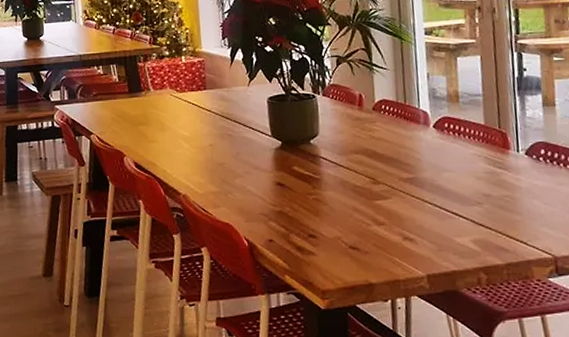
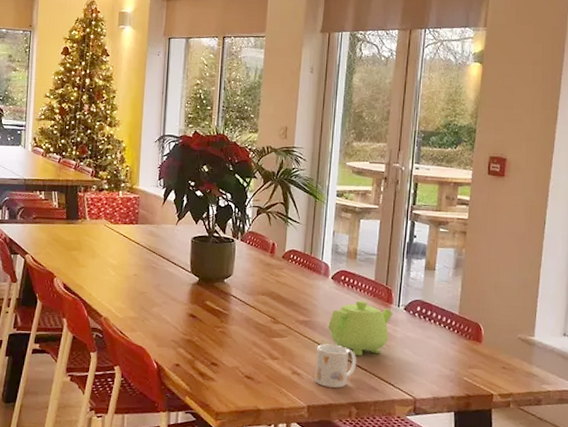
mug: none [428,202,479,252] -> present [314,344,357,388]
teapot: none [436,149,513,213] -> present [327,300,393,356]

